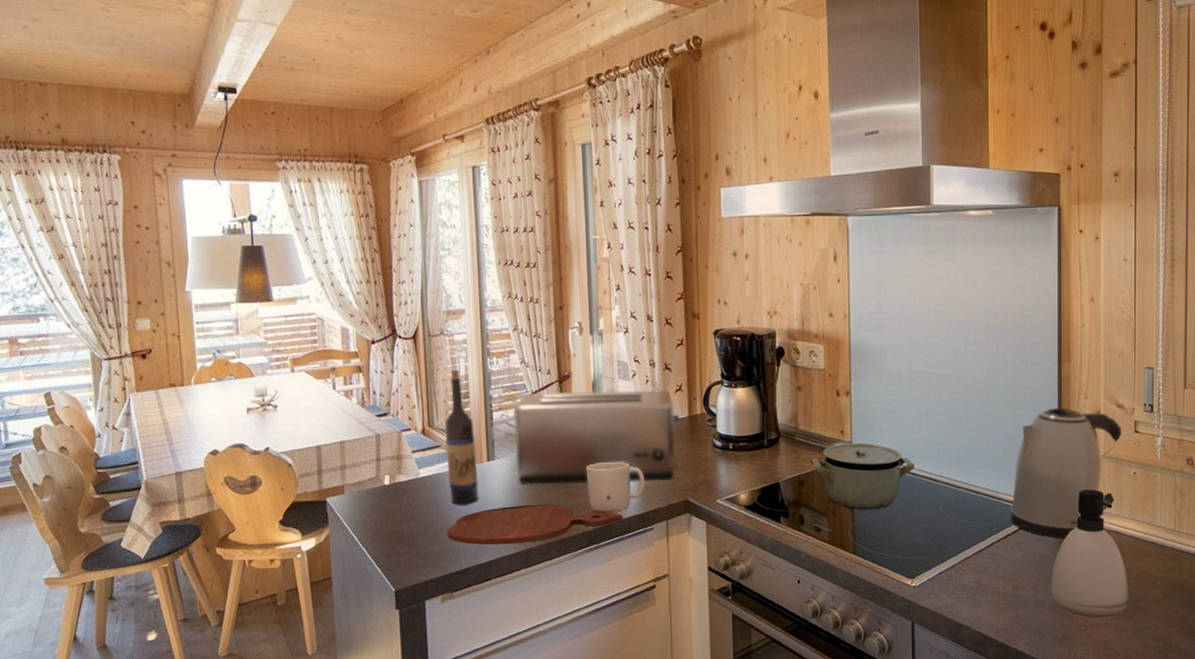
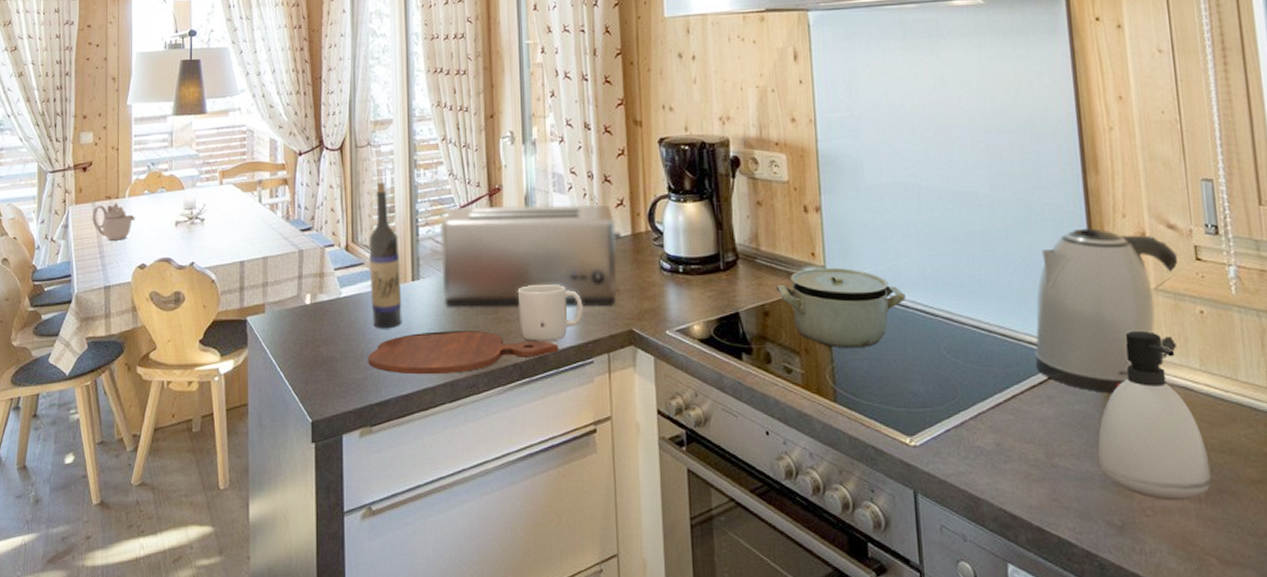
teapot: none [156,390,203,428] -> present [92,203,135,241]

